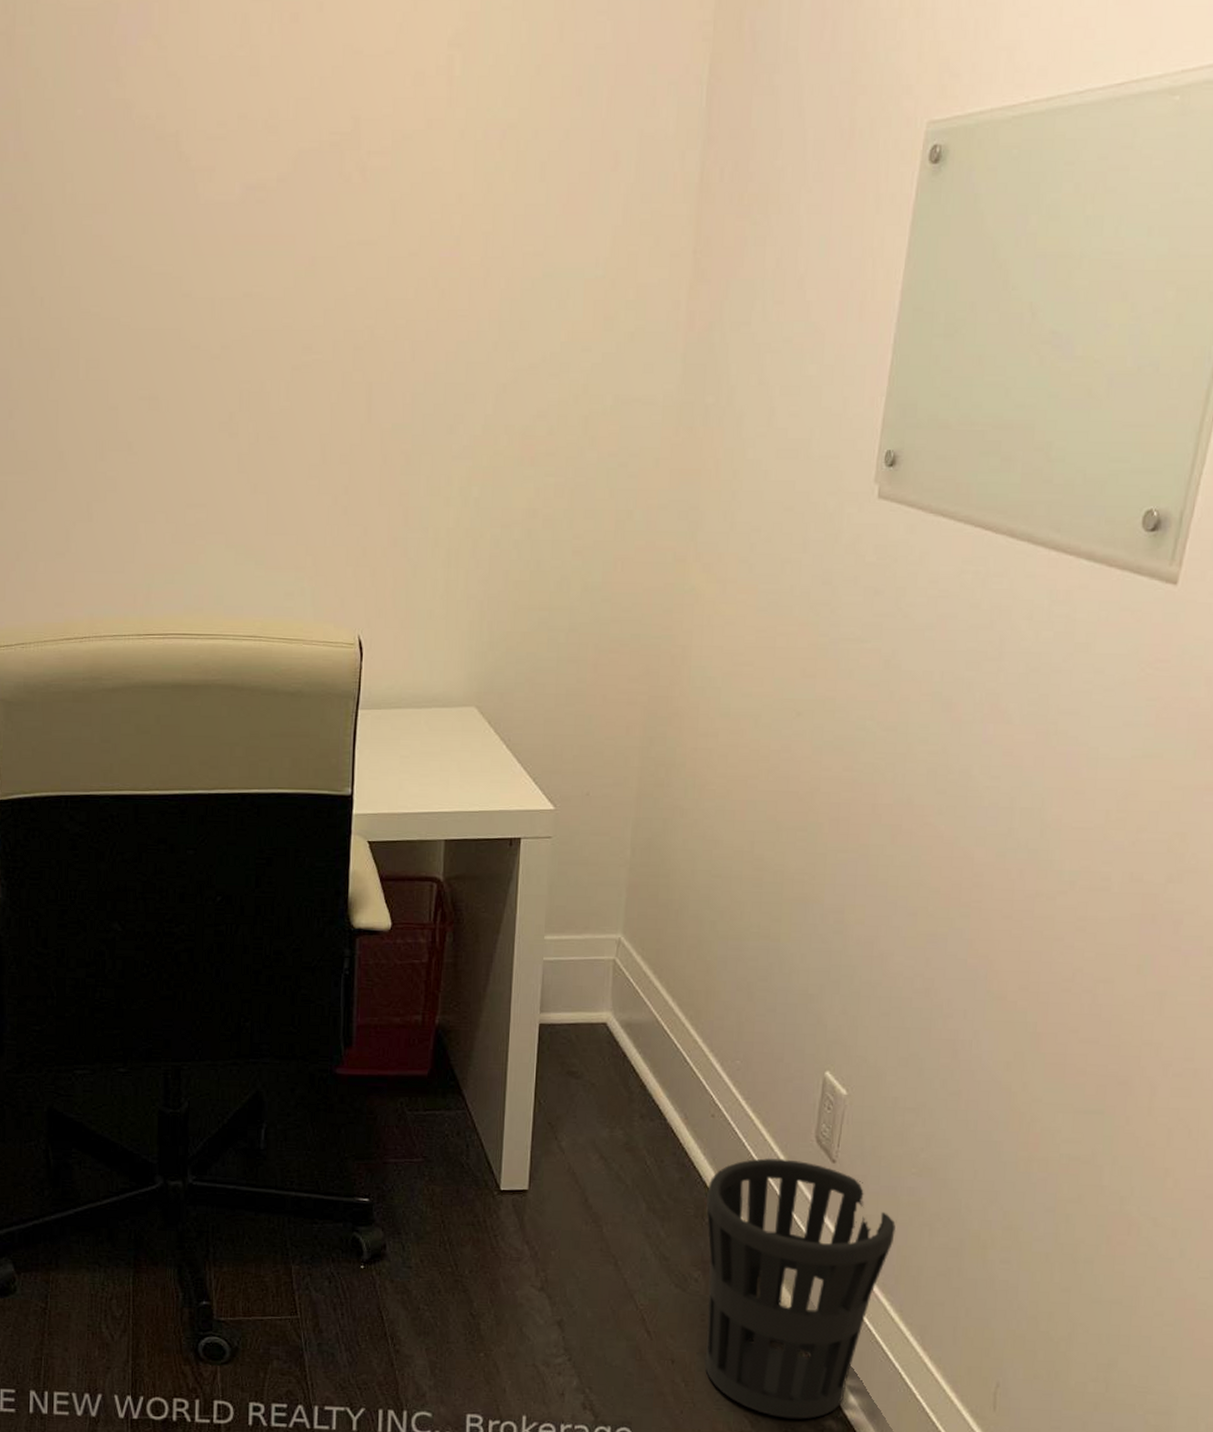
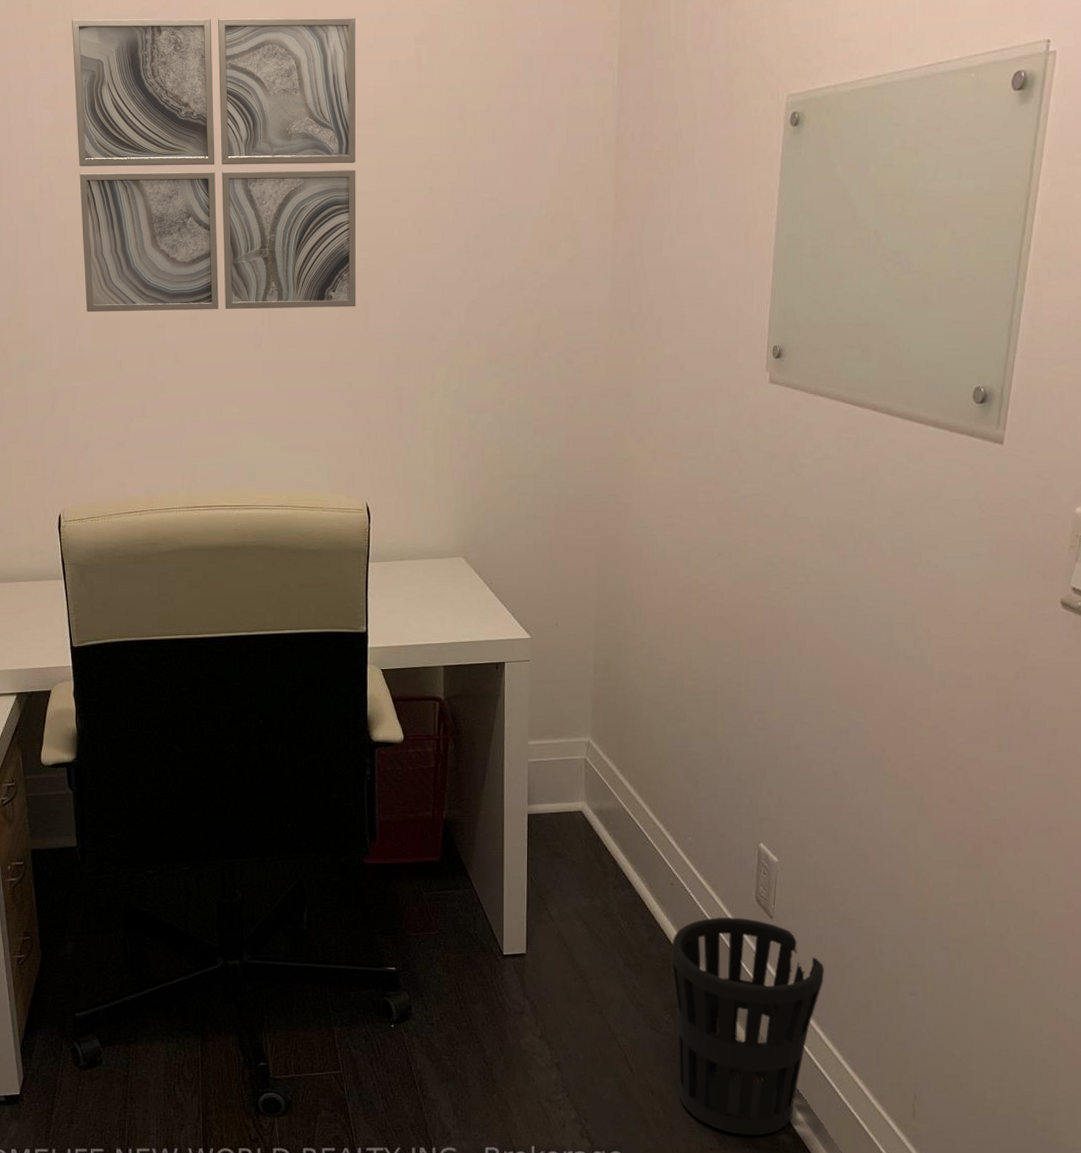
wall art: none [14,13,373,389] -> present [72,17,356,313]

